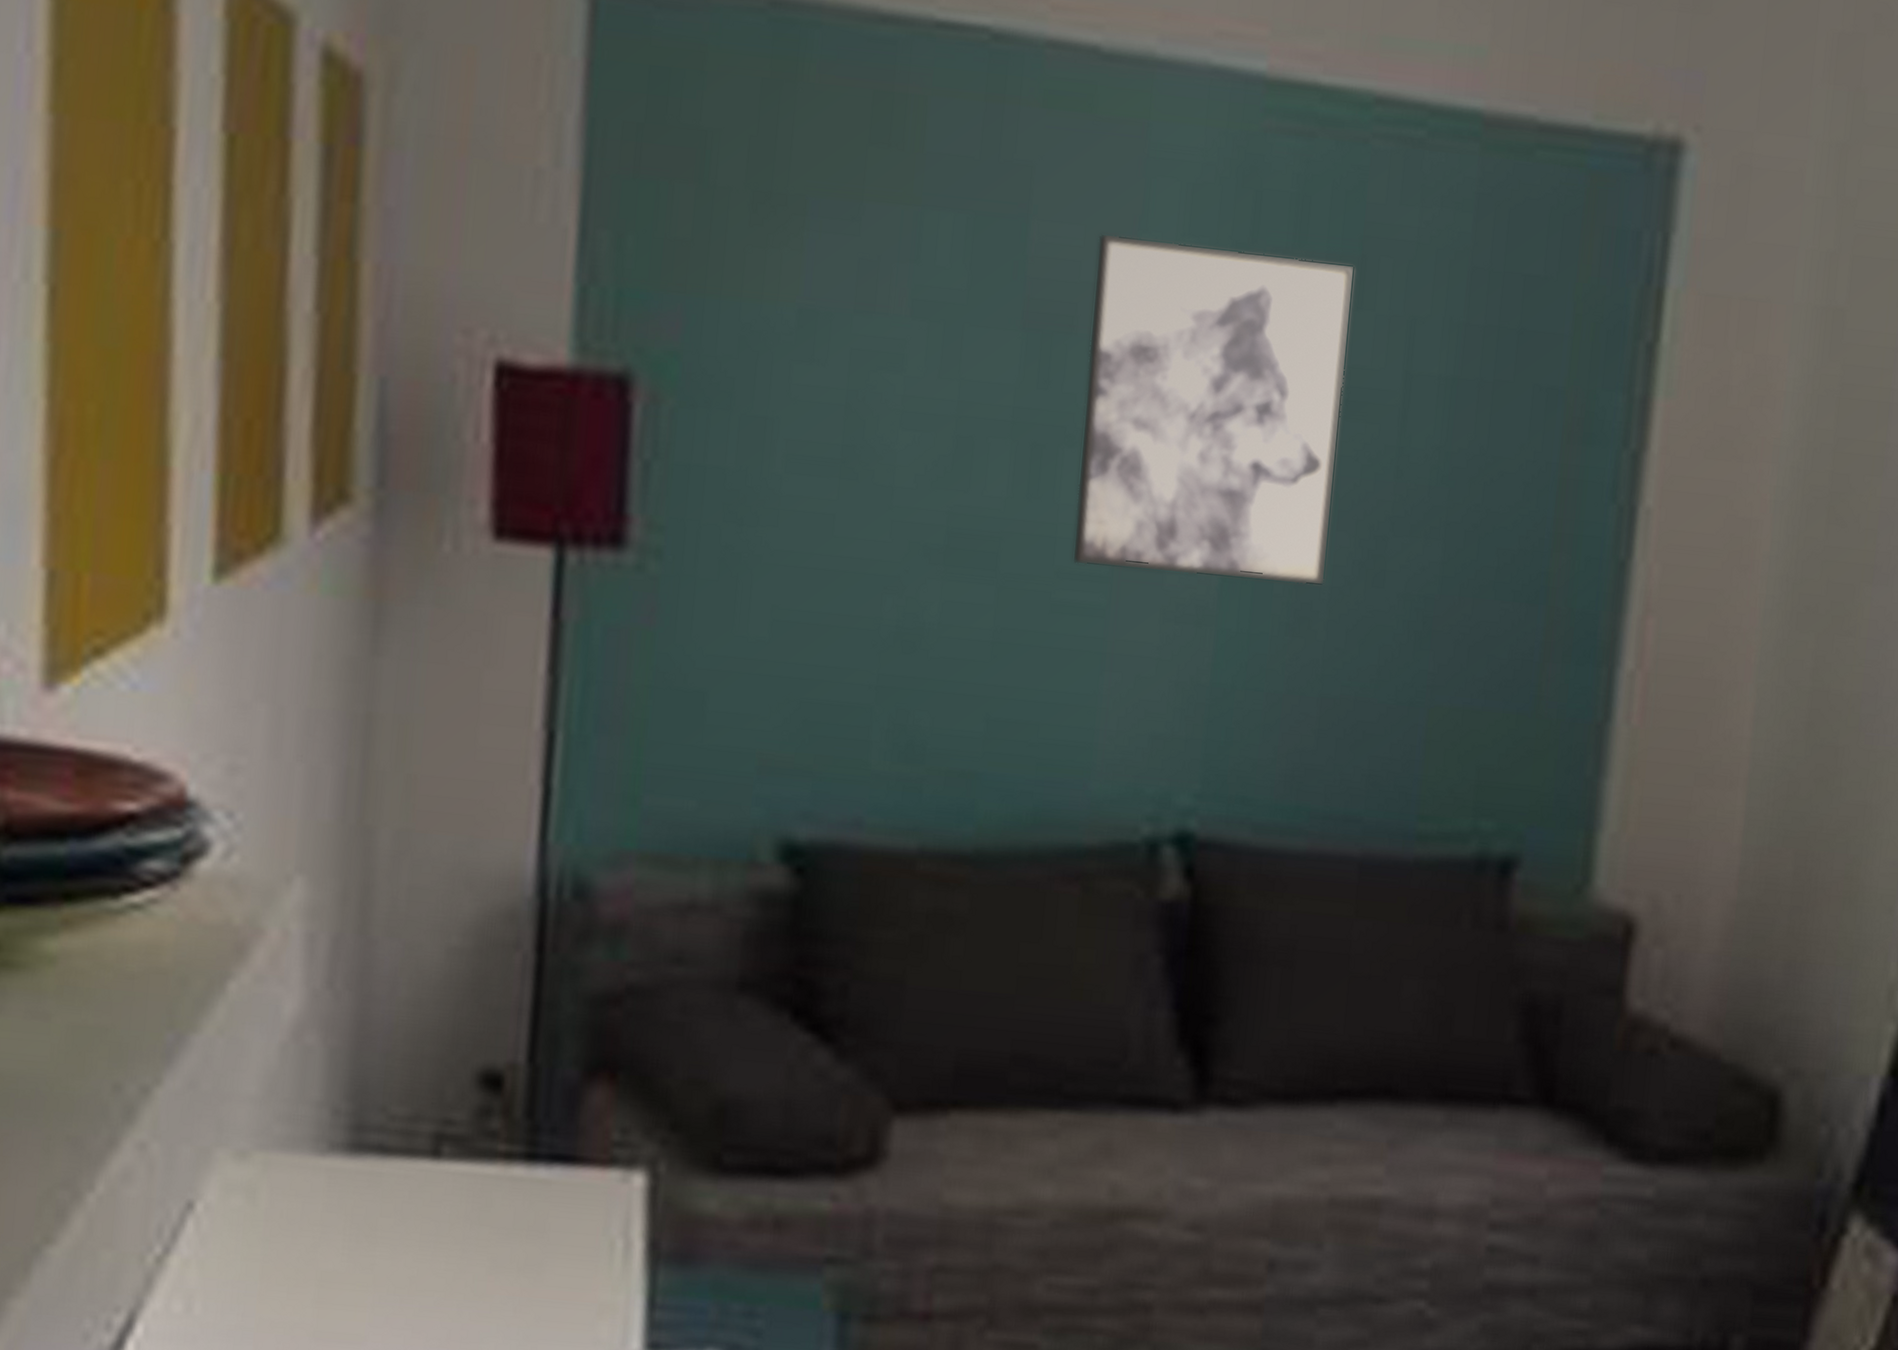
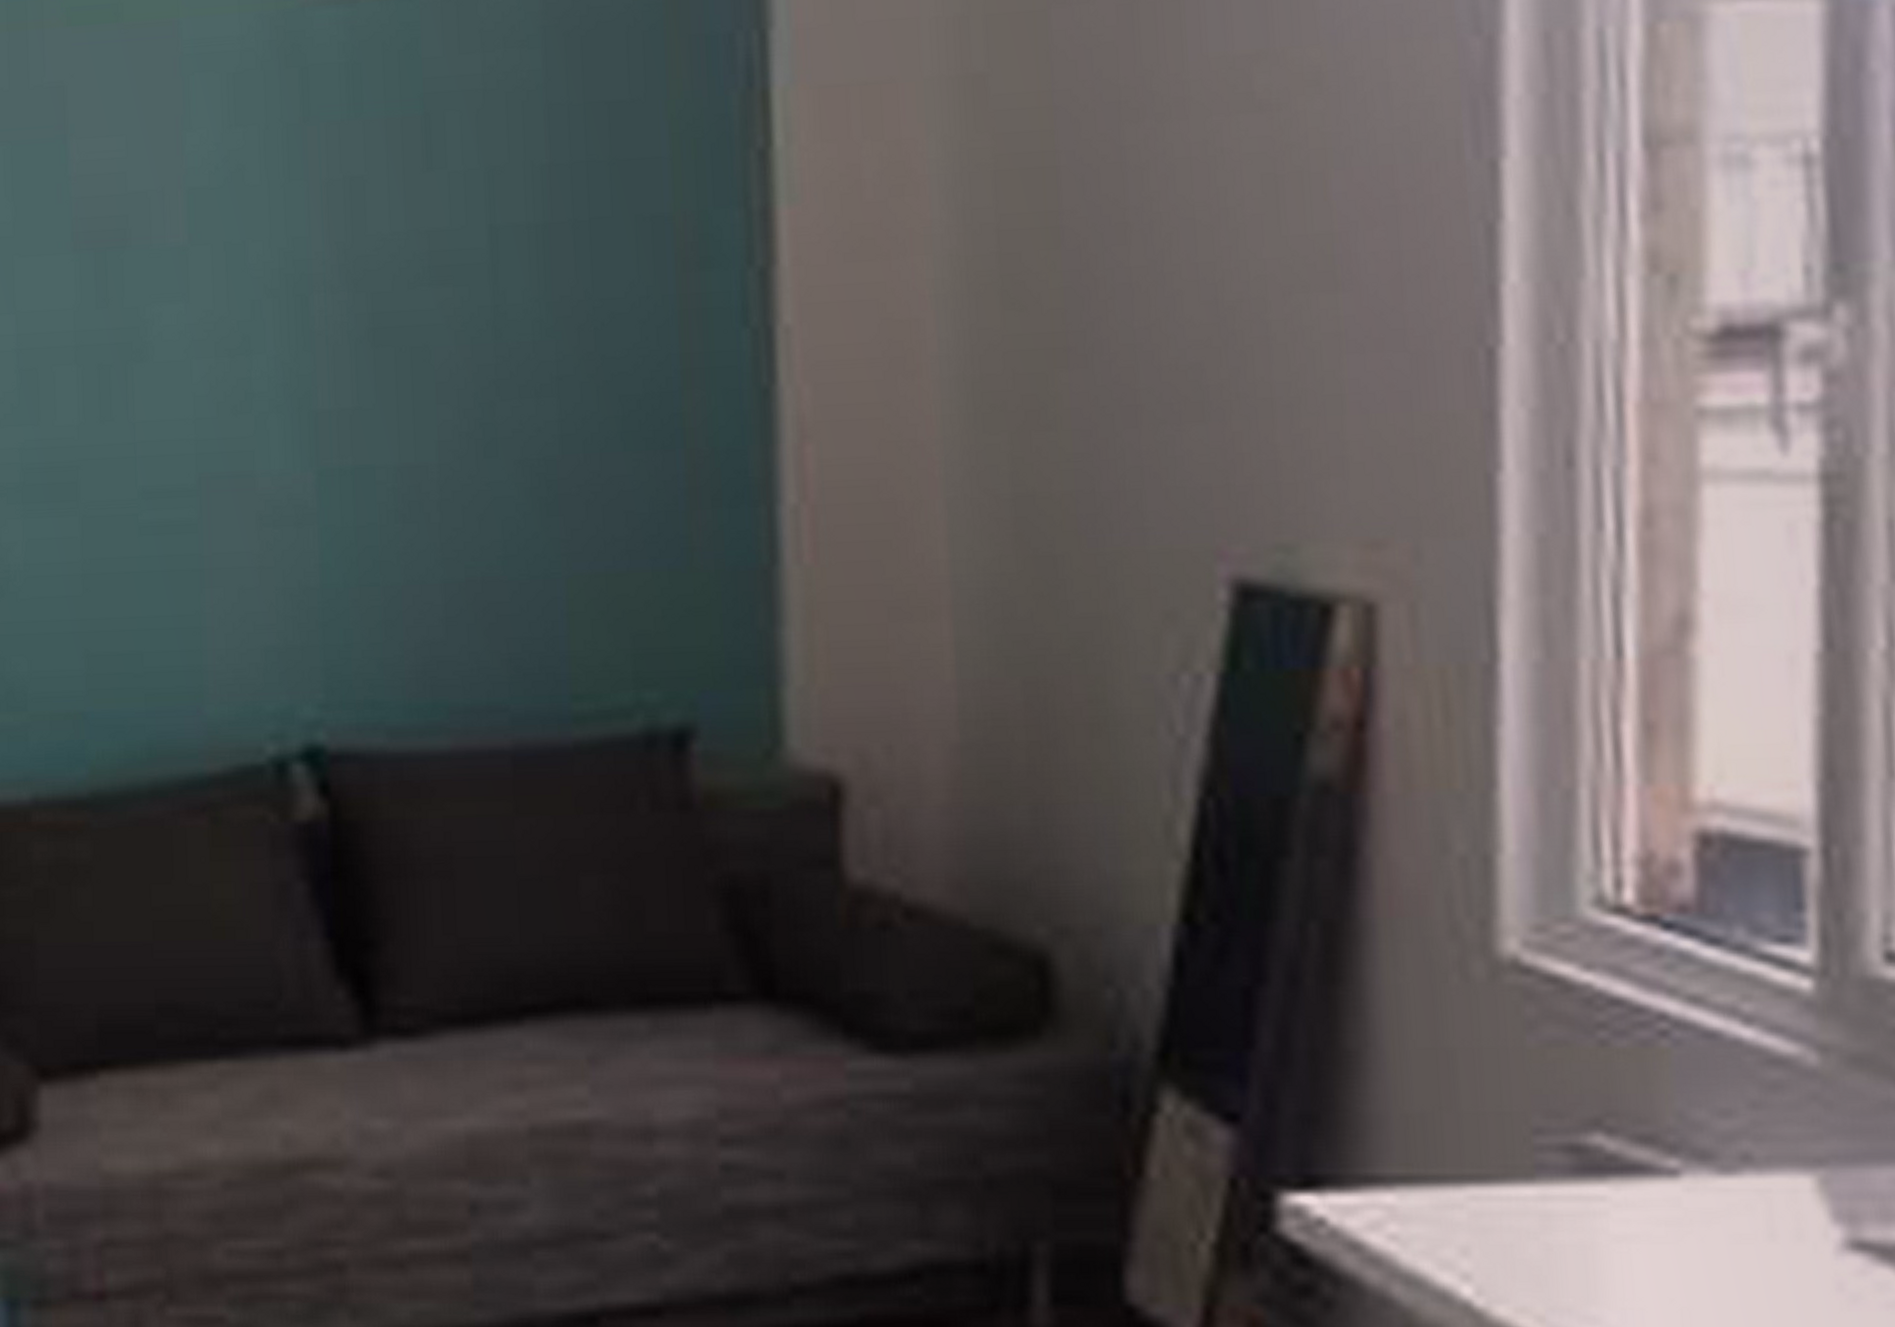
wall art: present [1072,233,1356,586] -> none [141,125,432,482]

